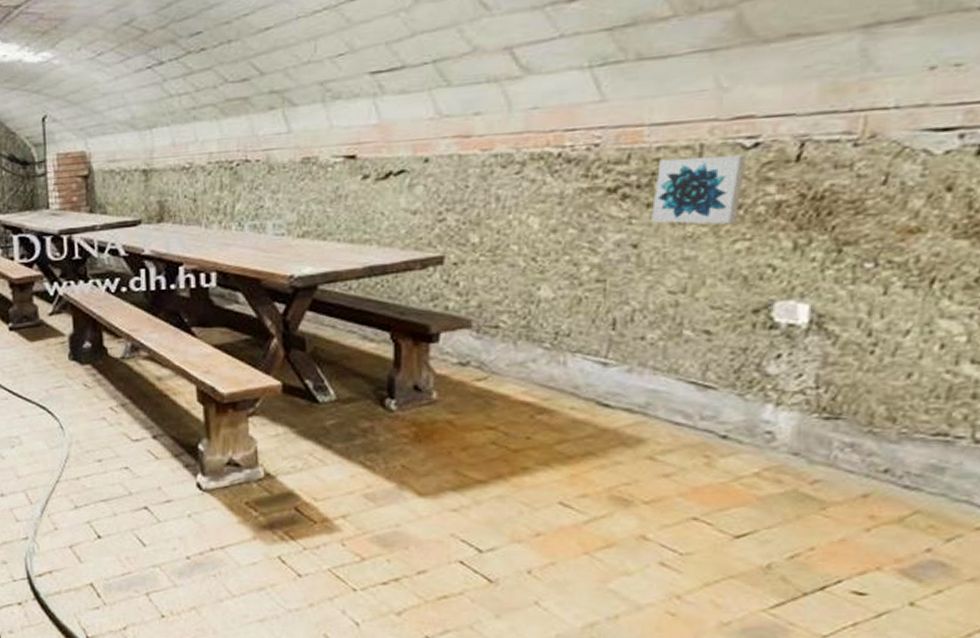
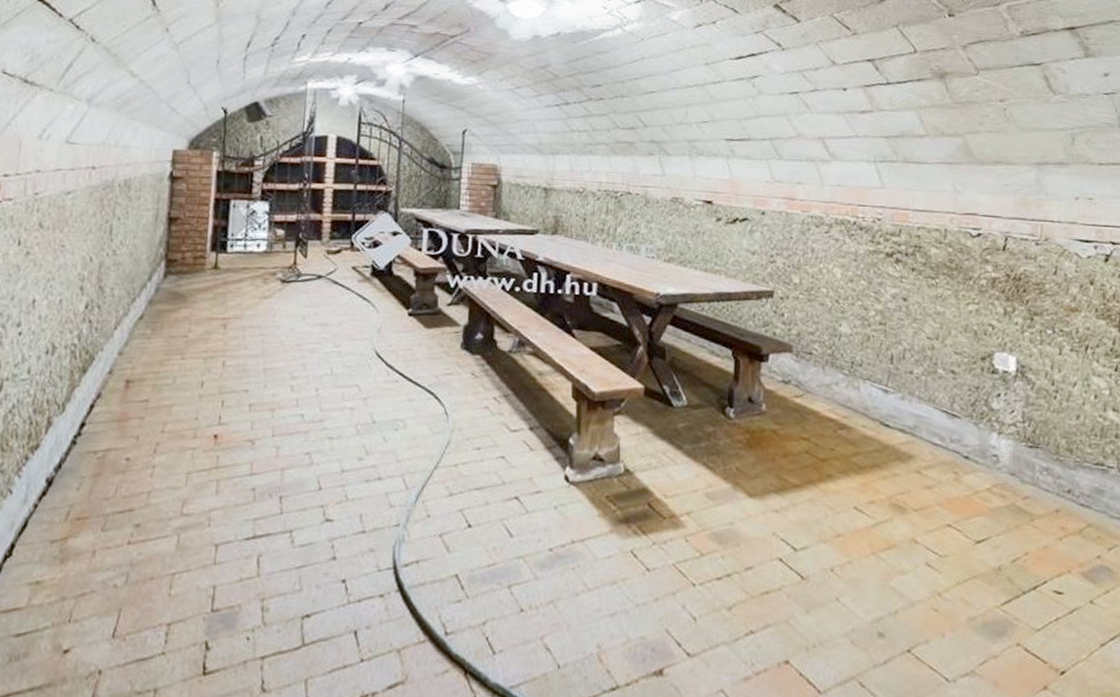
wall art: present [651,155,747,225] -> none [915,236,974,291]

